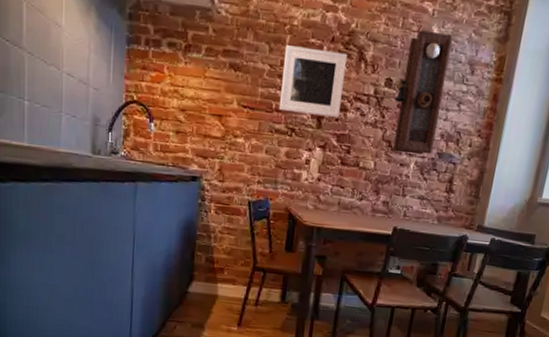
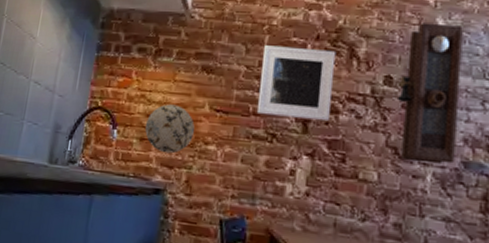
decorative plate: none [180,99,225,146] -> present [145,104,195,154]

